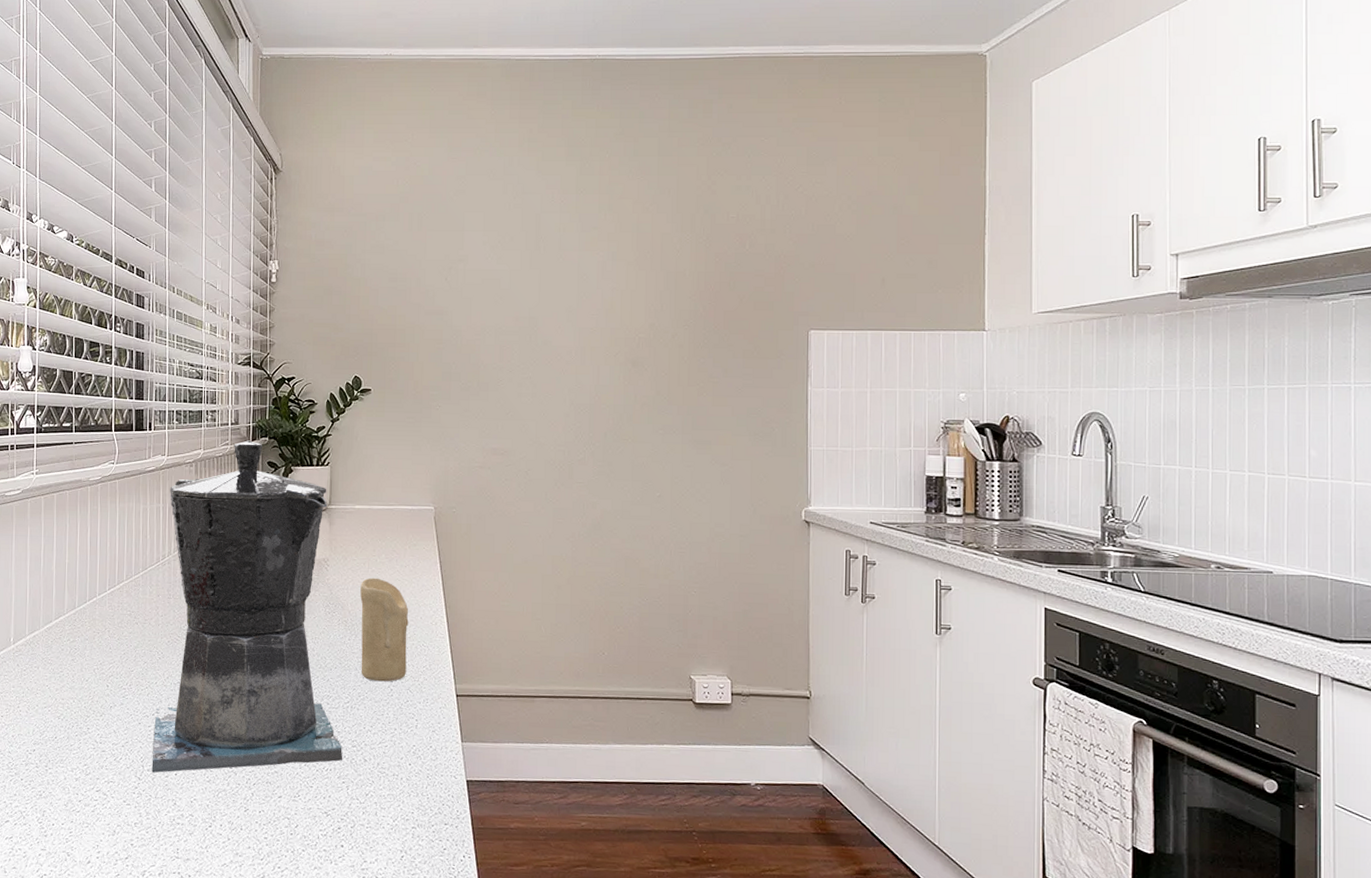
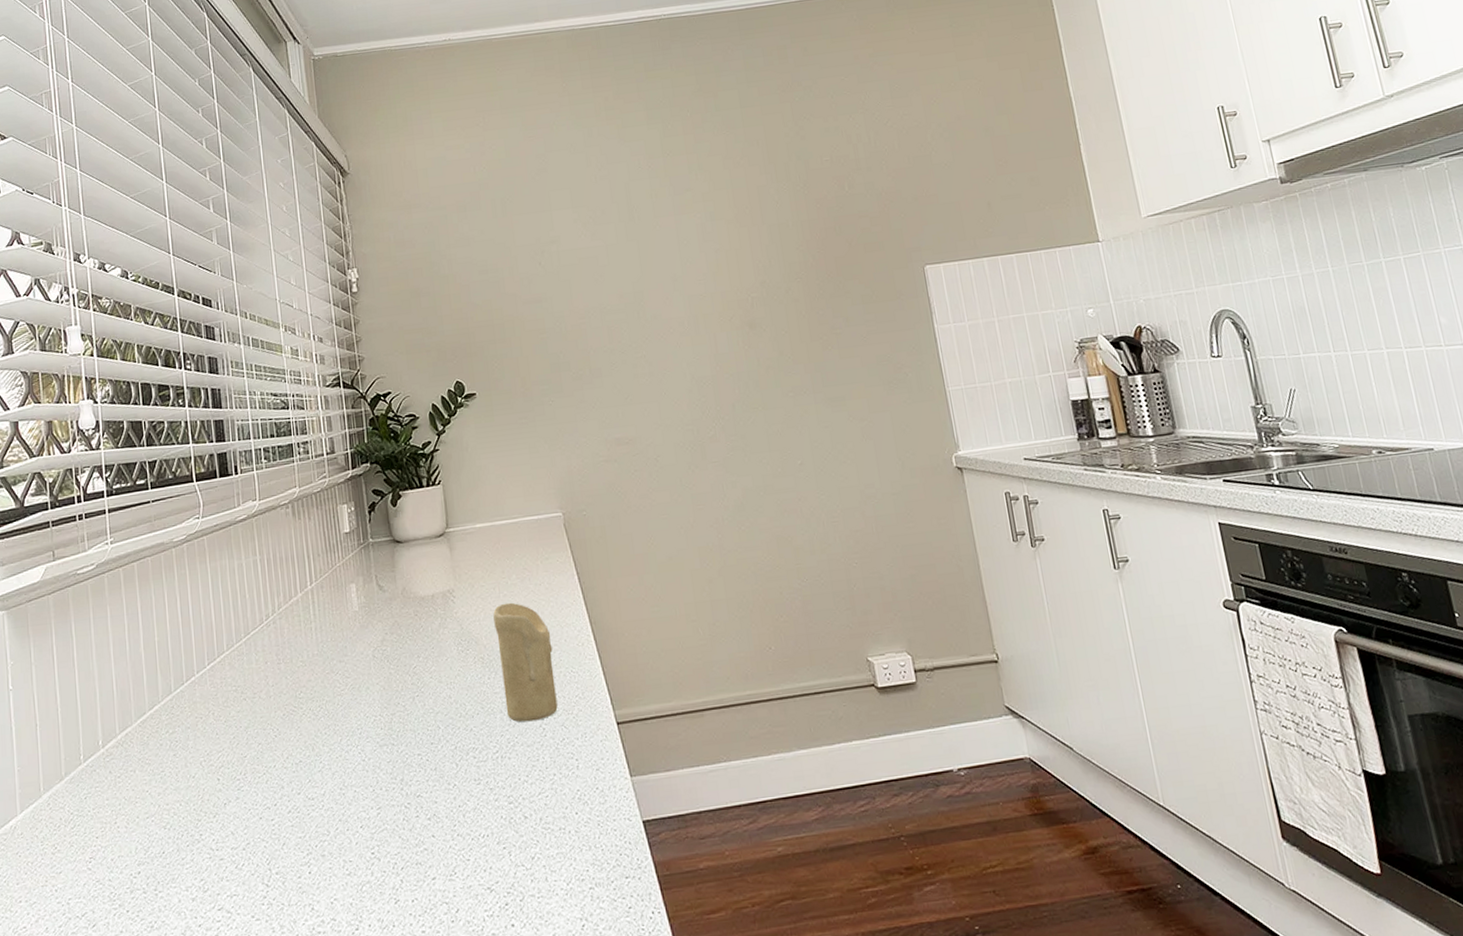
coffee maker: present [151,440,342,773] -> none [266,469,499,875]

